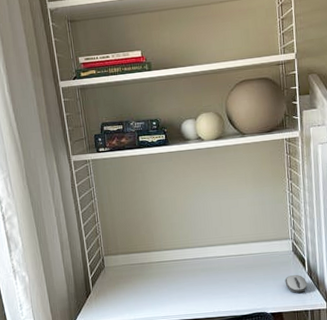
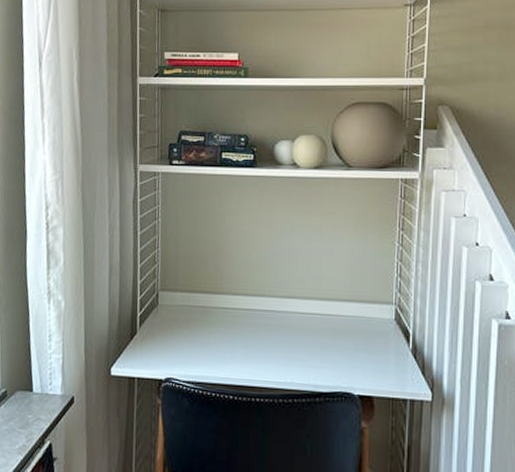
computer mouse: present [285,274,308,293] -> none [381,350,410,375]

